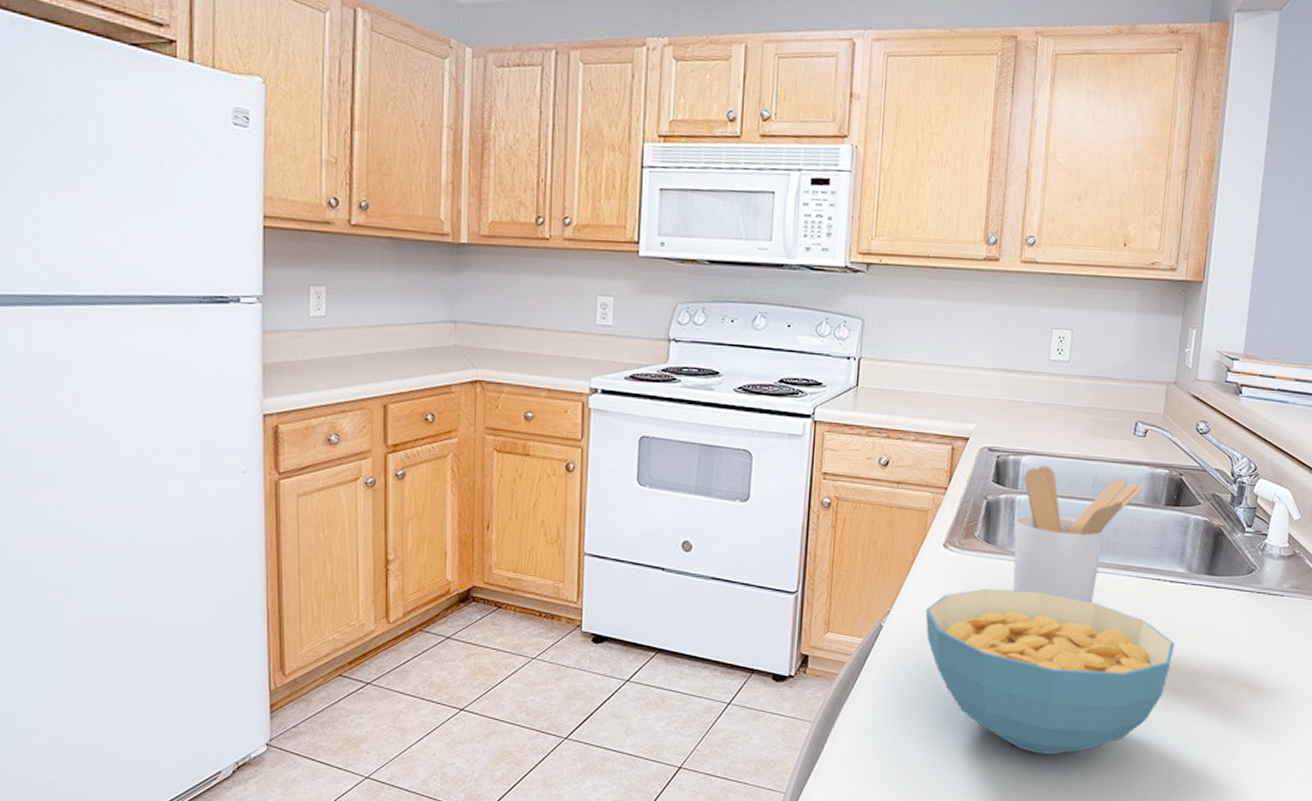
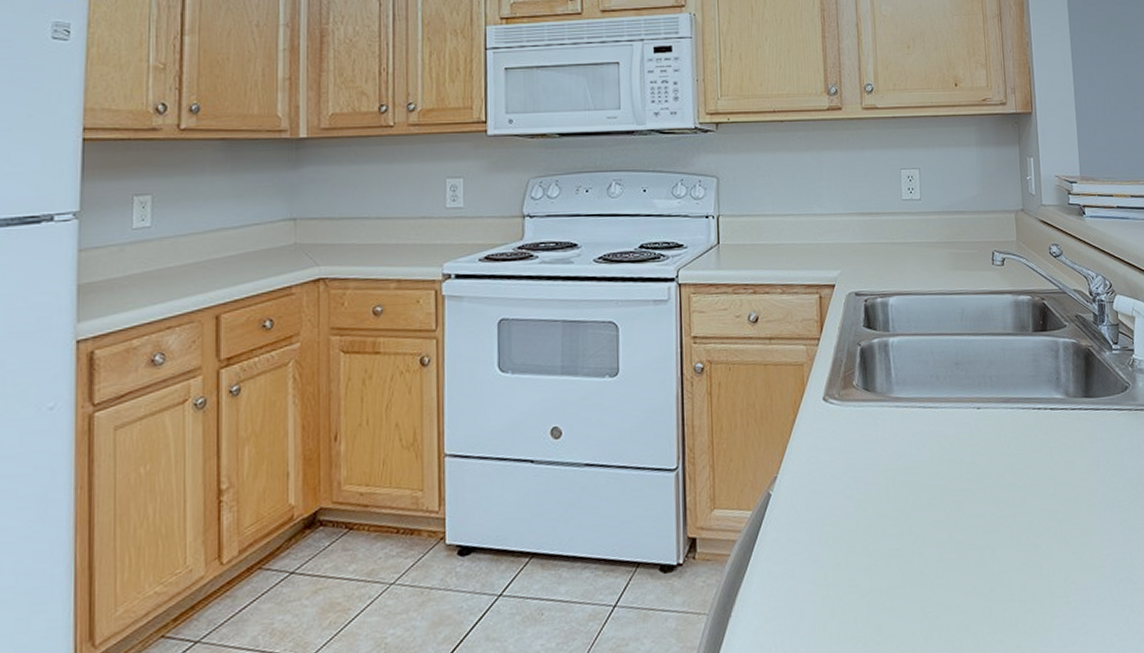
cereal bowl: present [925,589,1176,754] -> none [813,436,1067,616]
utensil holder: present [1013,465,1144,603] -> none [890,304,1011,442]

